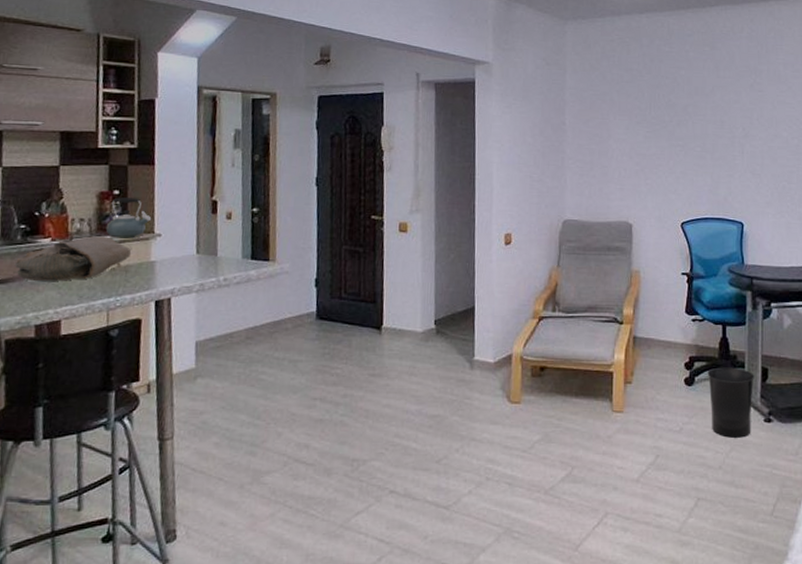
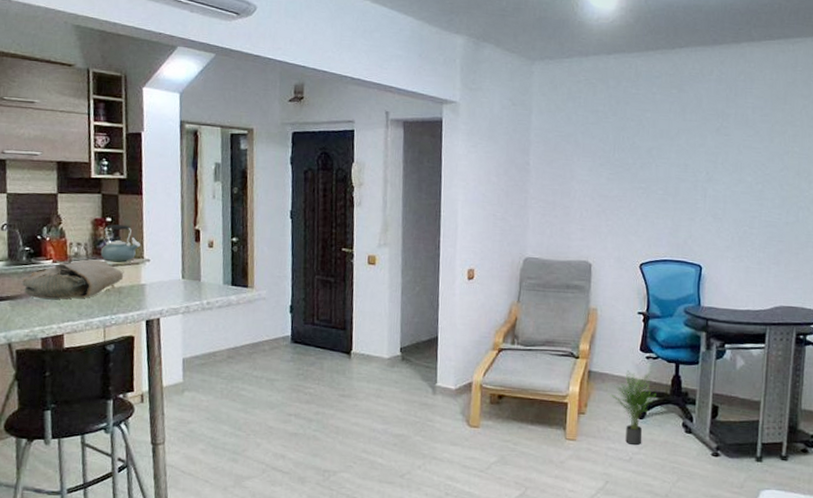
potted plant: none [654,334,704,414] -> present [607,370,657,445]
waste bin: present [707,367,754,438] -> none [658,403,705,470]

